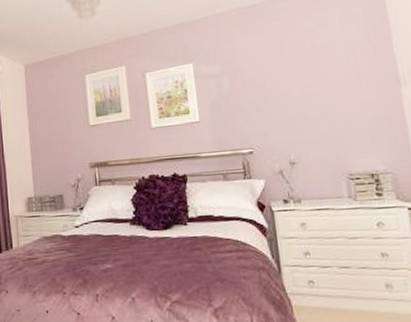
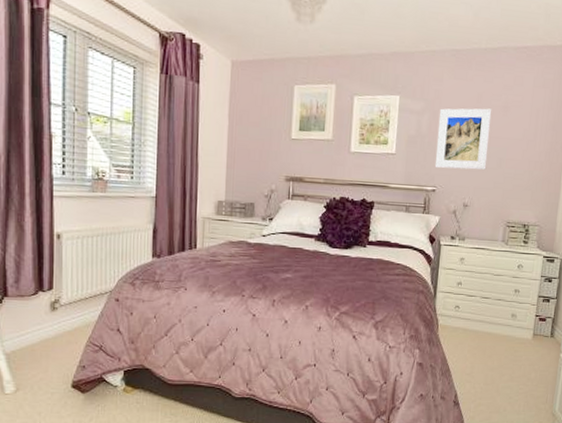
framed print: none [238,56,308,129] -> present [434,108,492,170]

